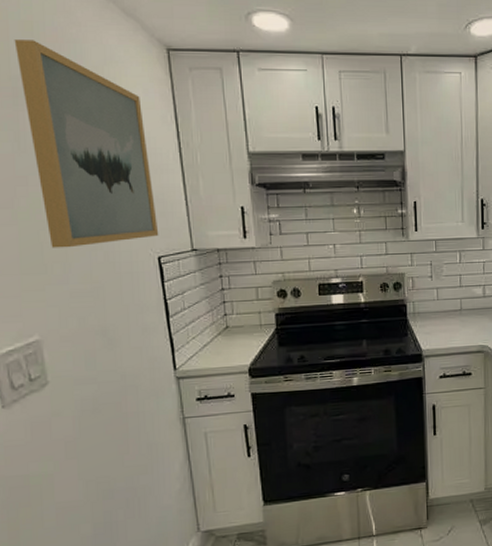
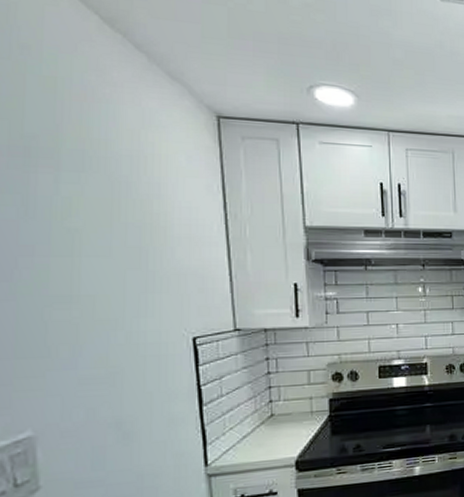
wall art: present [14,39,159,248] -> none [31,95,196,328]

